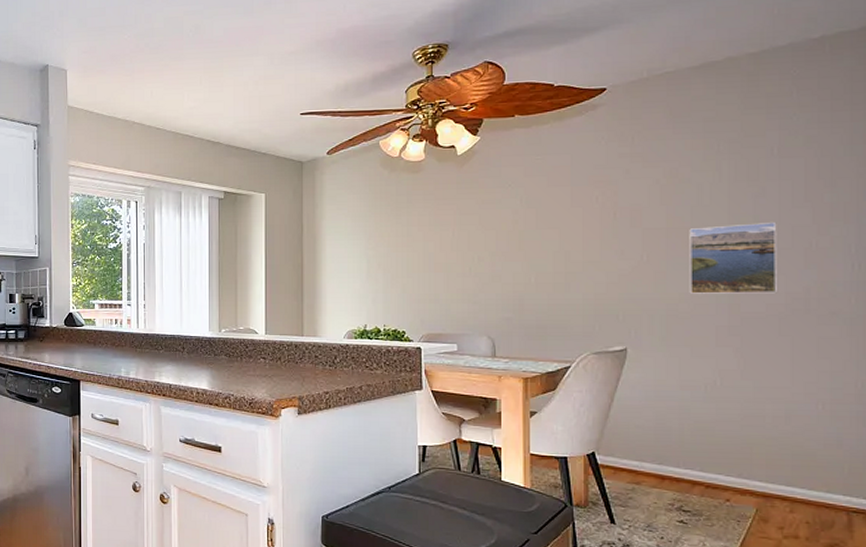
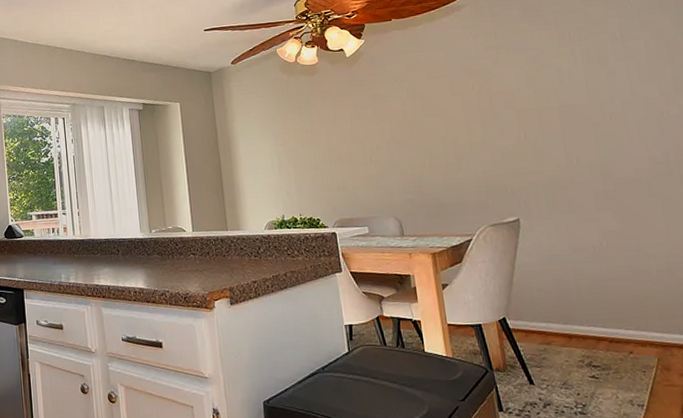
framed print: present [689,221,778,294] -> none [556,96,642,165]

